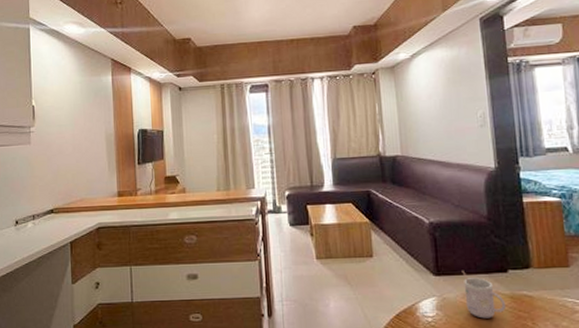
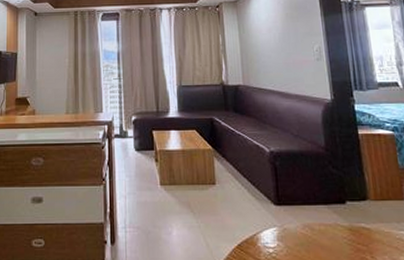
mug: present [461,270,506,319] -> none [301,200,345,251]

